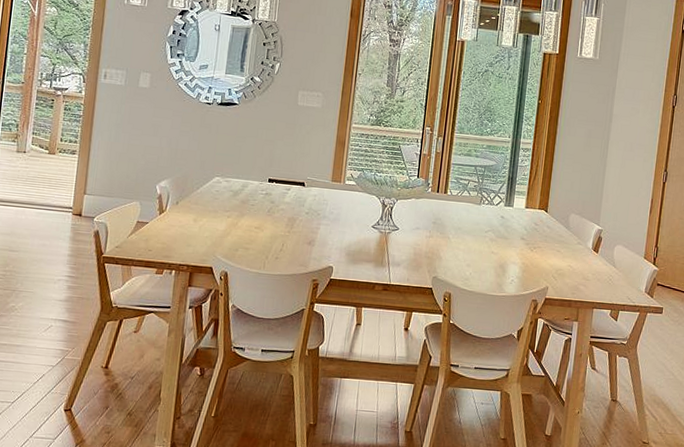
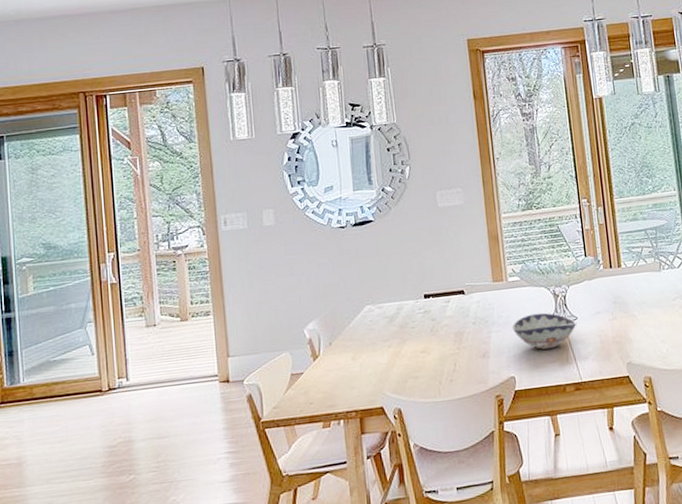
decorative bowl: none [339,216,397,250] -> present [512,312,577,350]

